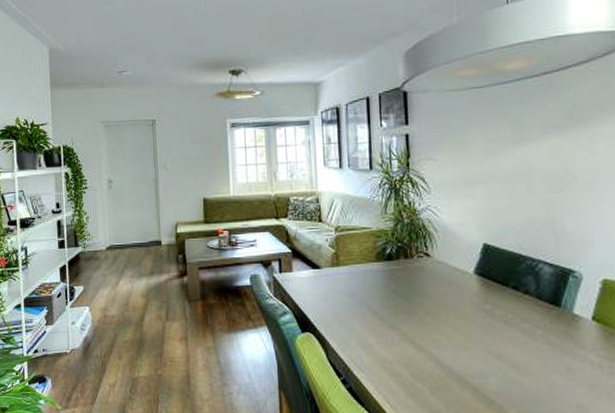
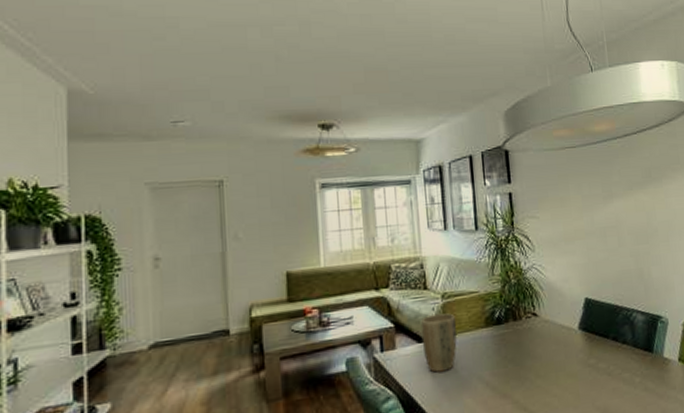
plant pot: none [315,245,348,297] -> present [421,313,457,373]

